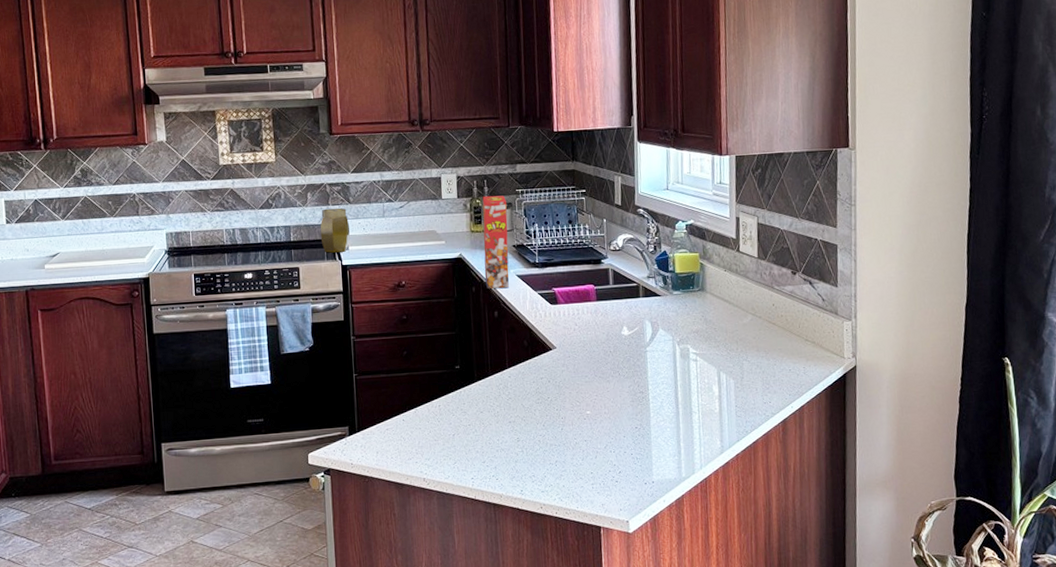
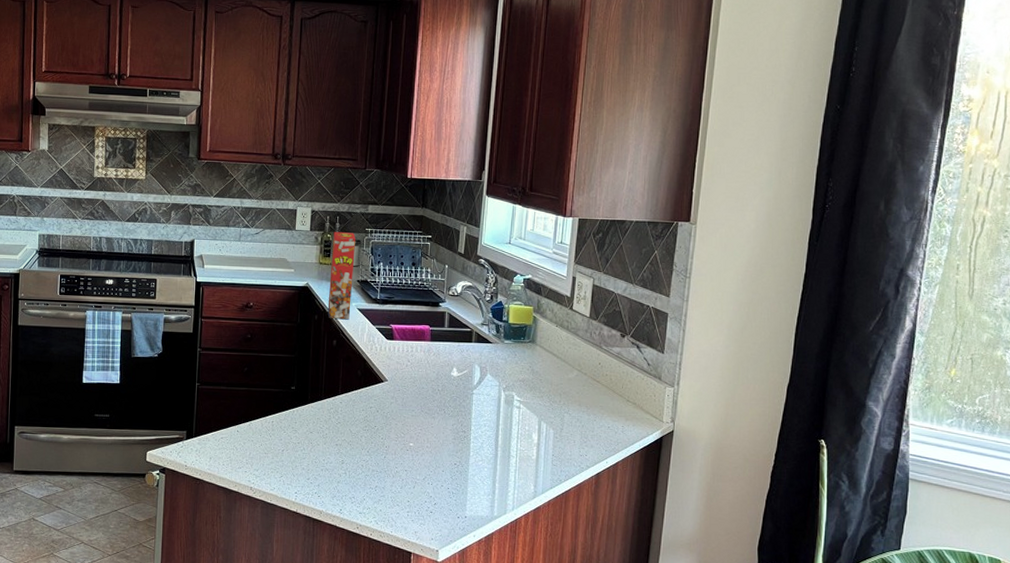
jar: present [320,208,350,253] -> none [179,227,207,269]

